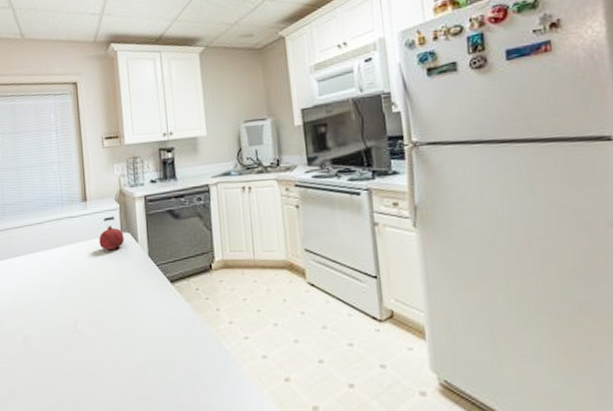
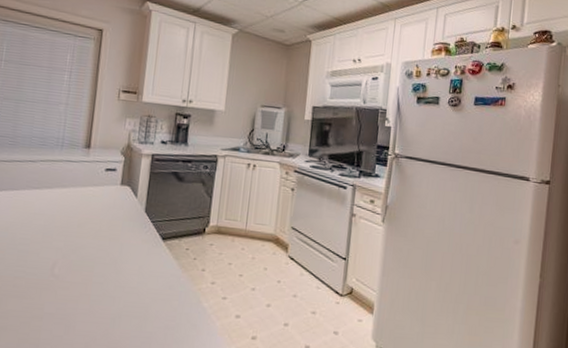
fruit: present [99,225,124,250] -> none [95,175,124,200]

